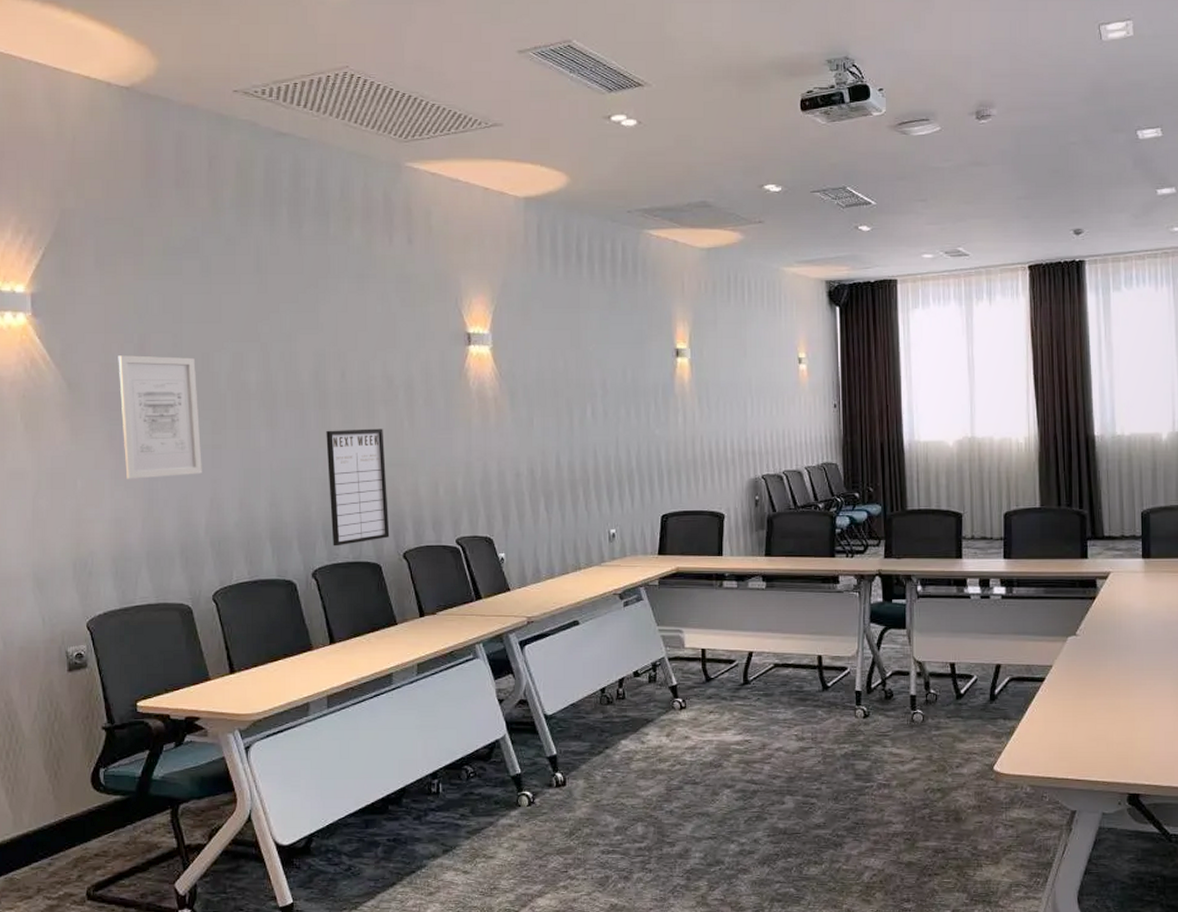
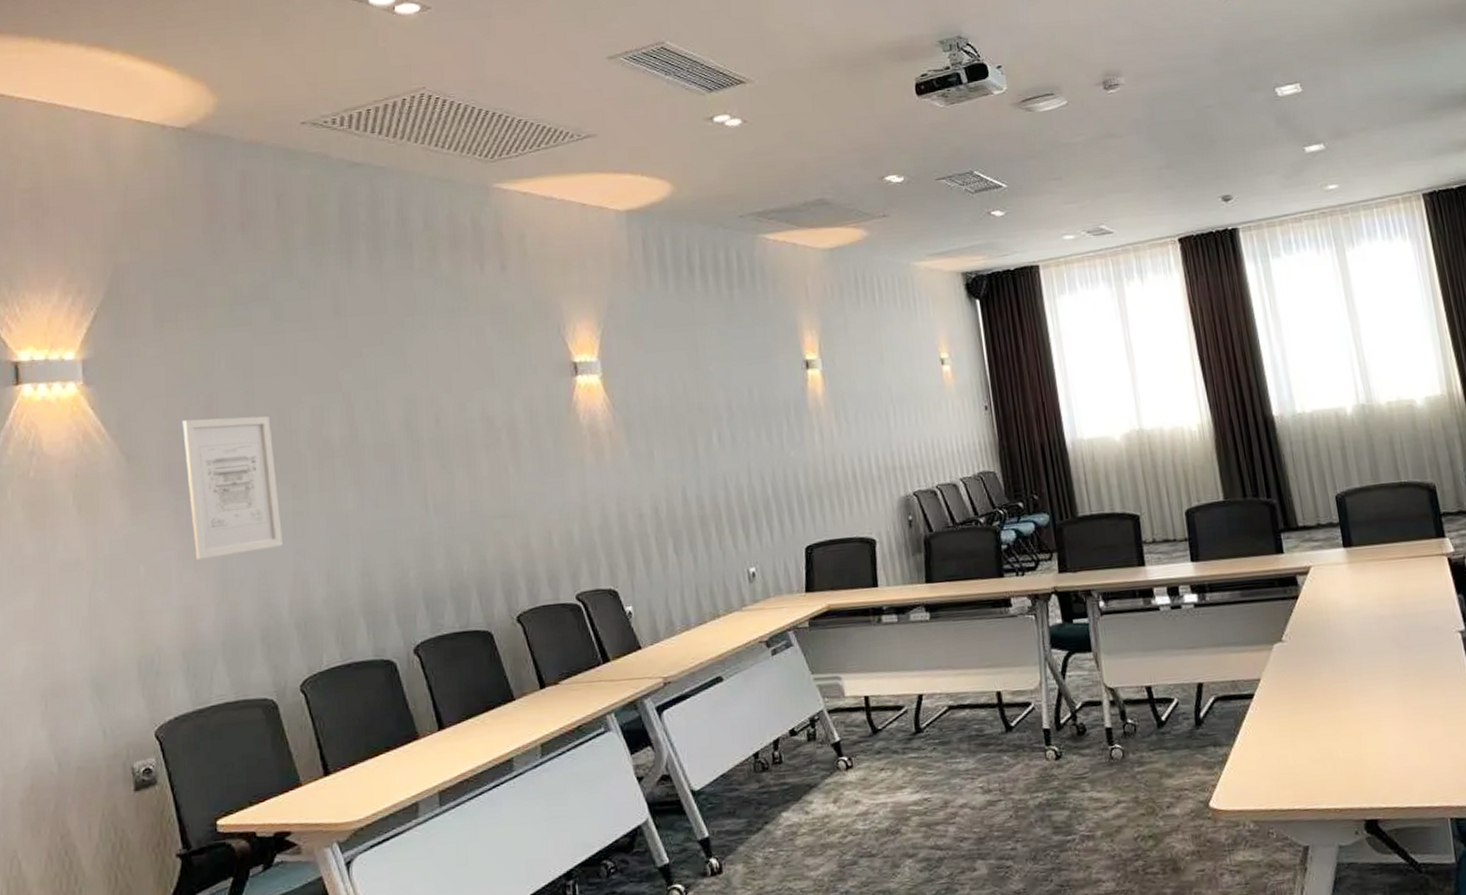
writing board: present [326,428,390,546] -> none [422,476,500,616]

